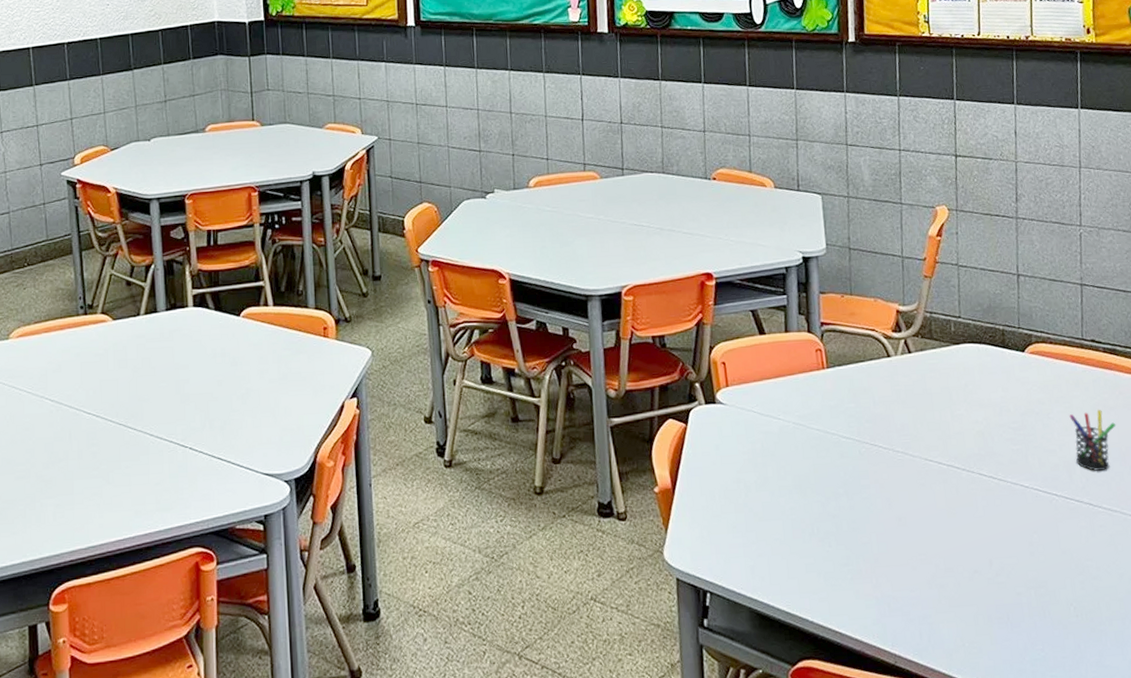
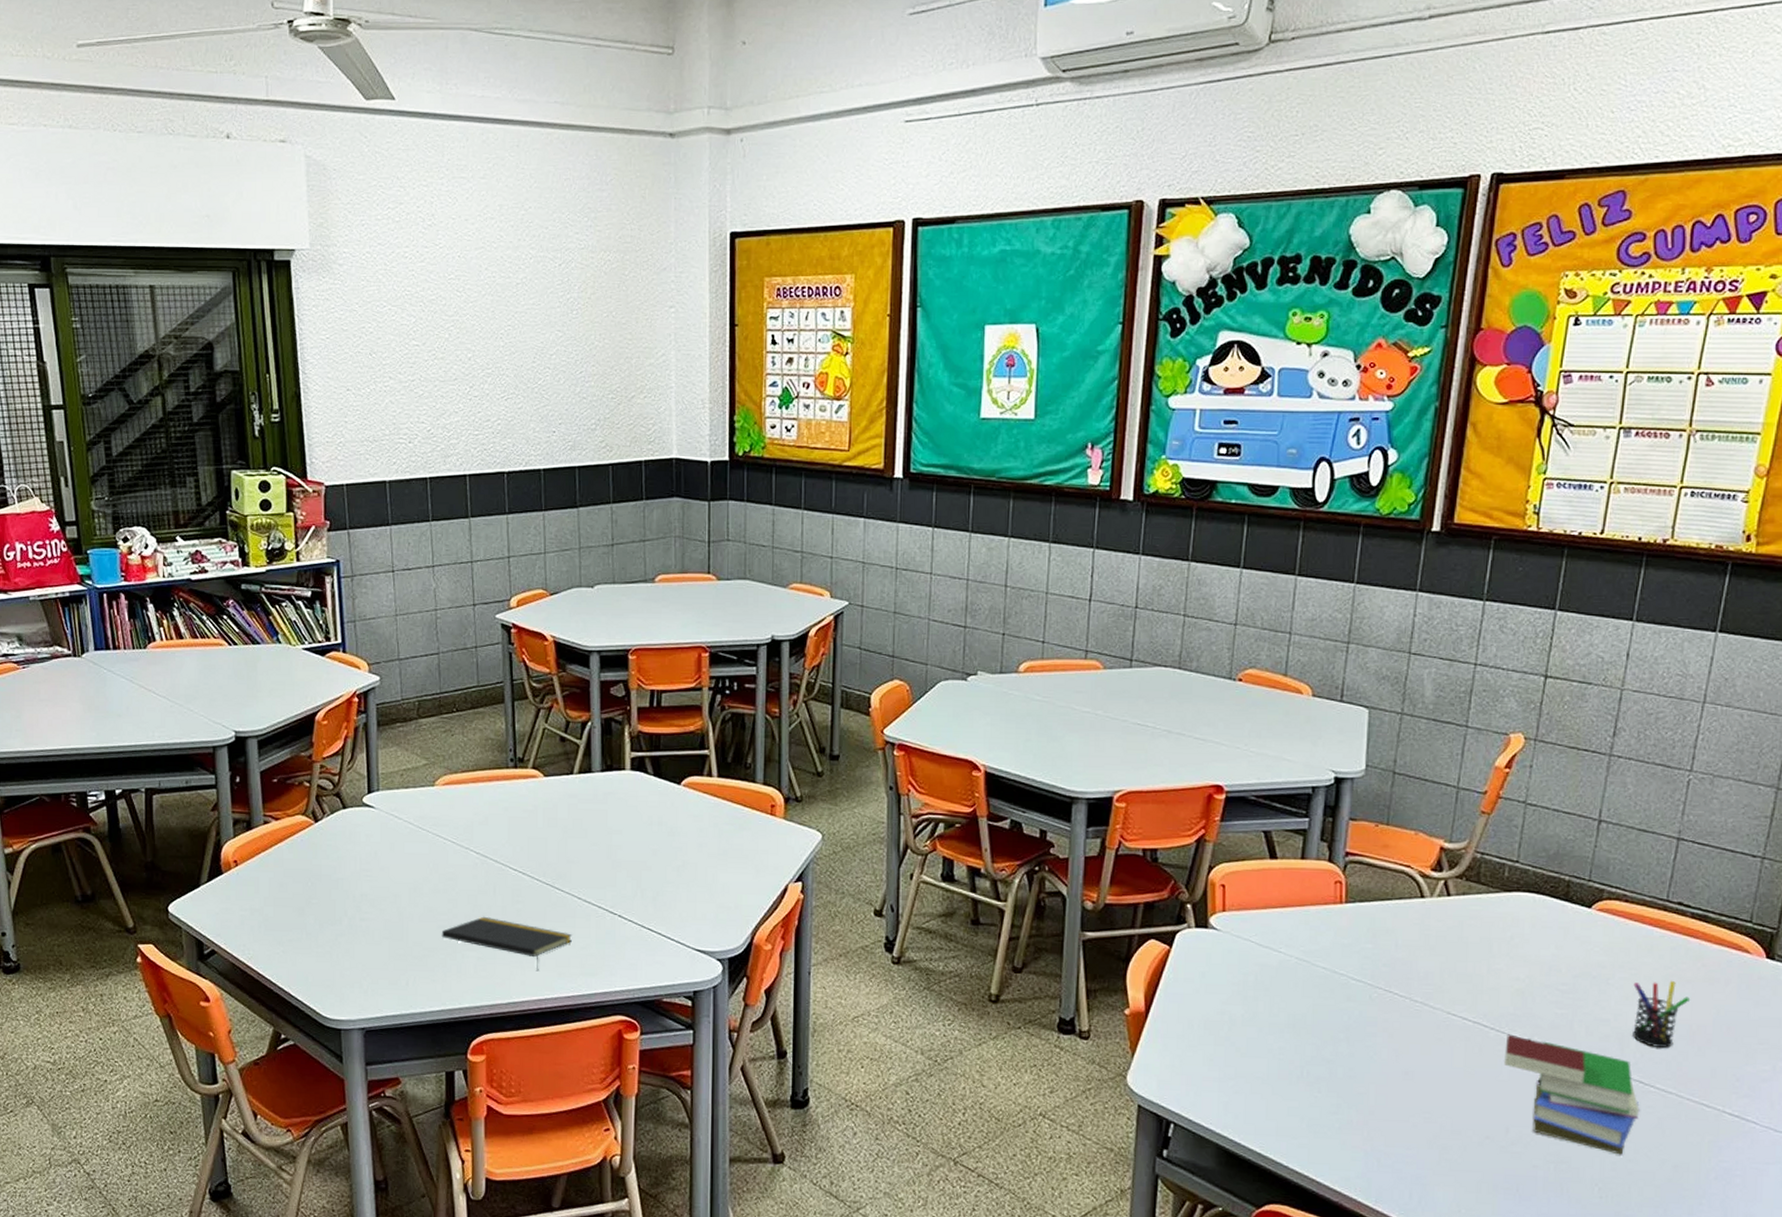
notepad: none [20,462,146,512] -> present [441,916,572,972]
book: none [976,473,1094,574] -> present [1503,1034,1640,1155]

